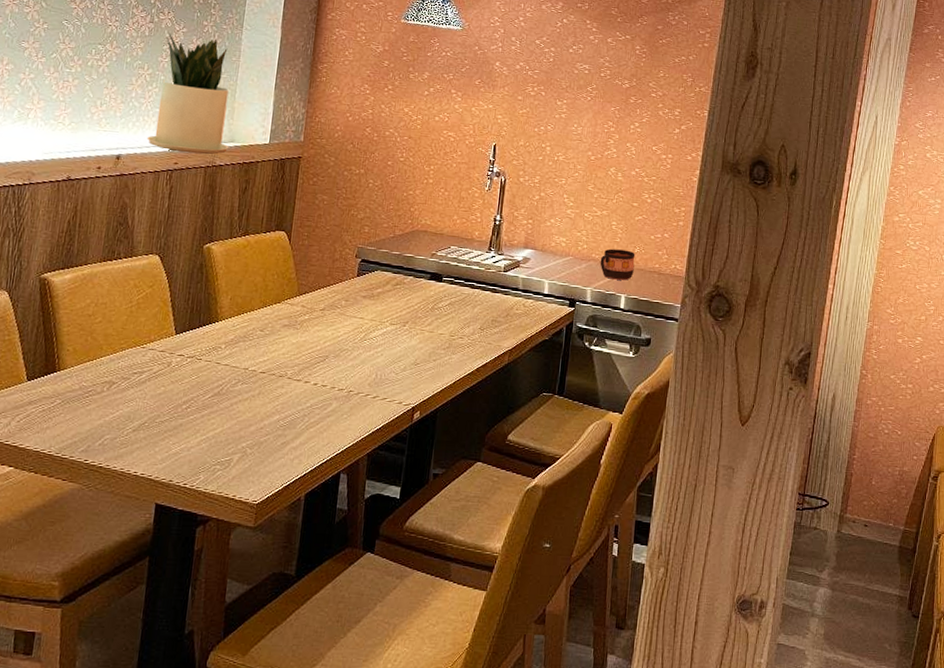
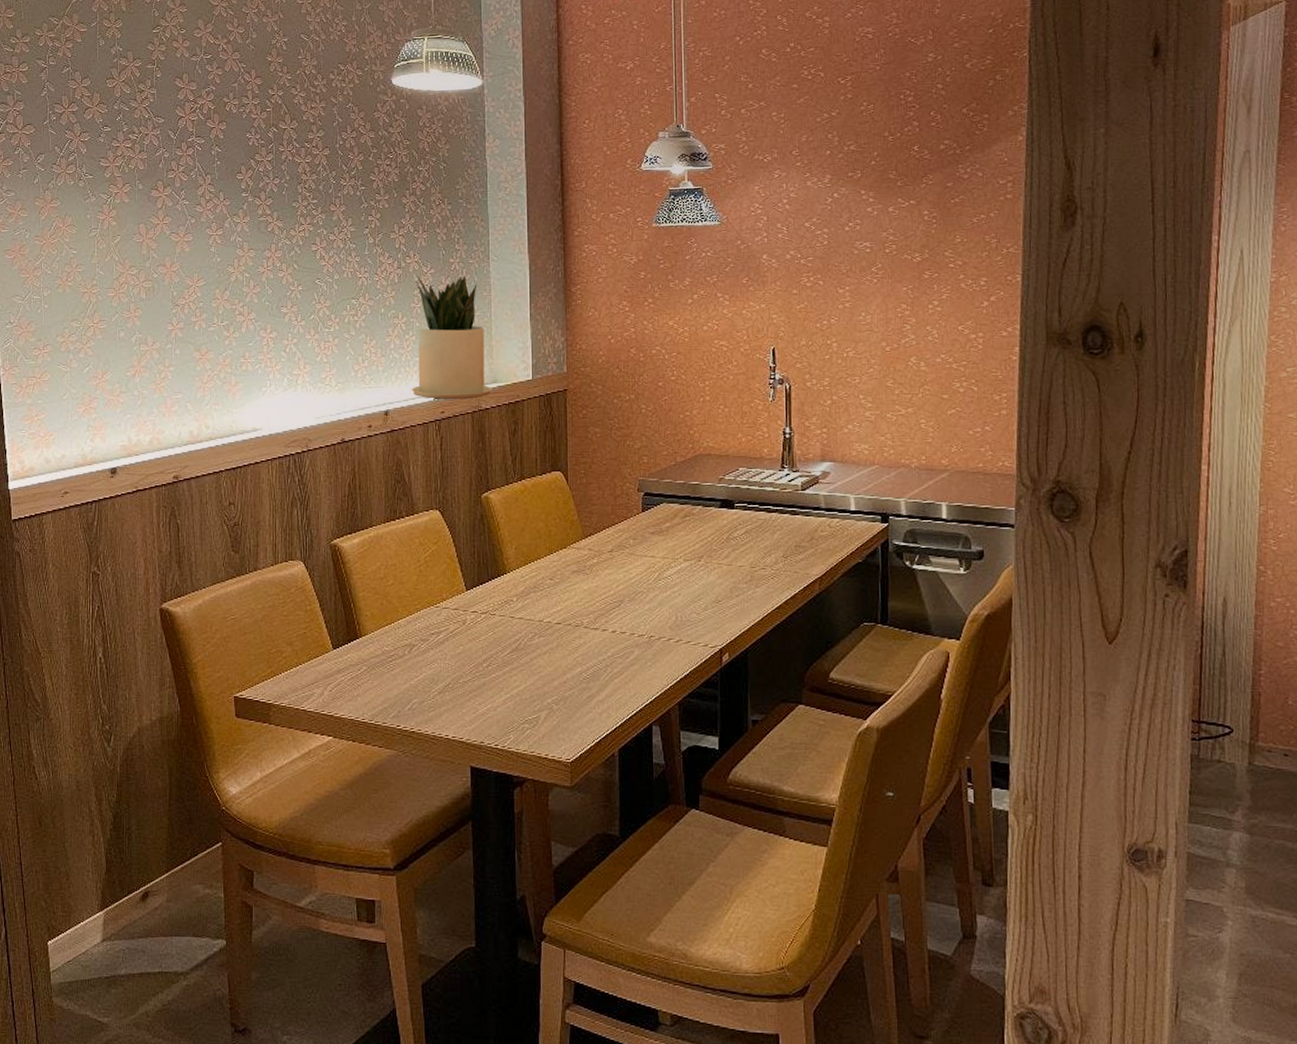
cup: present [600,248,635,280] -> none [911,451,953,486]

